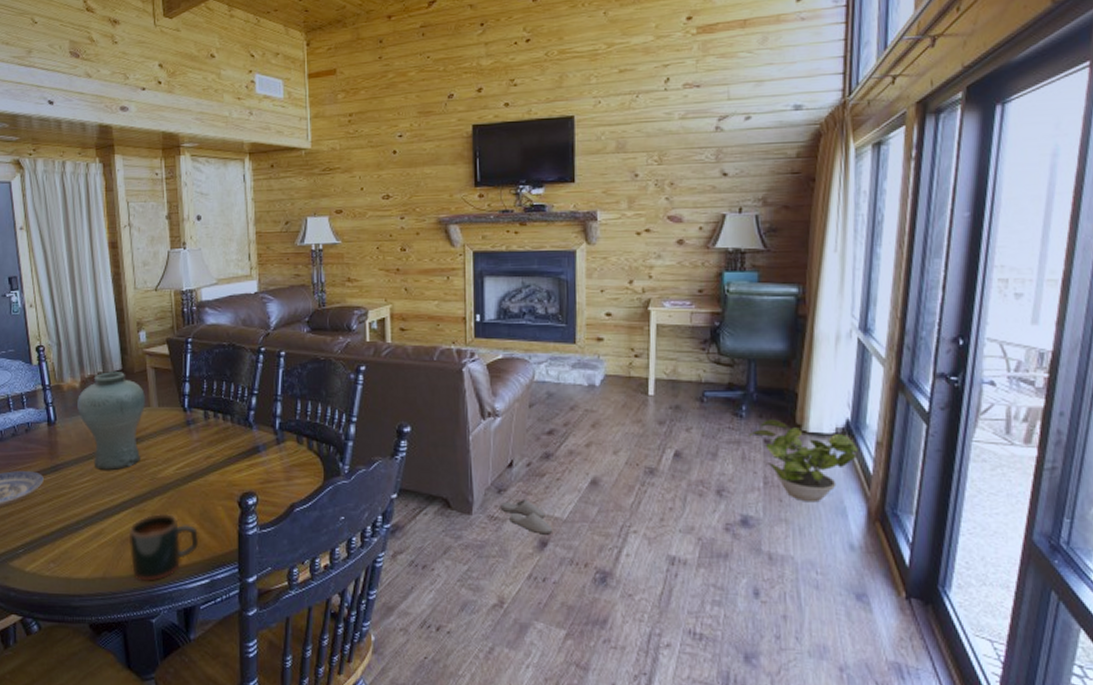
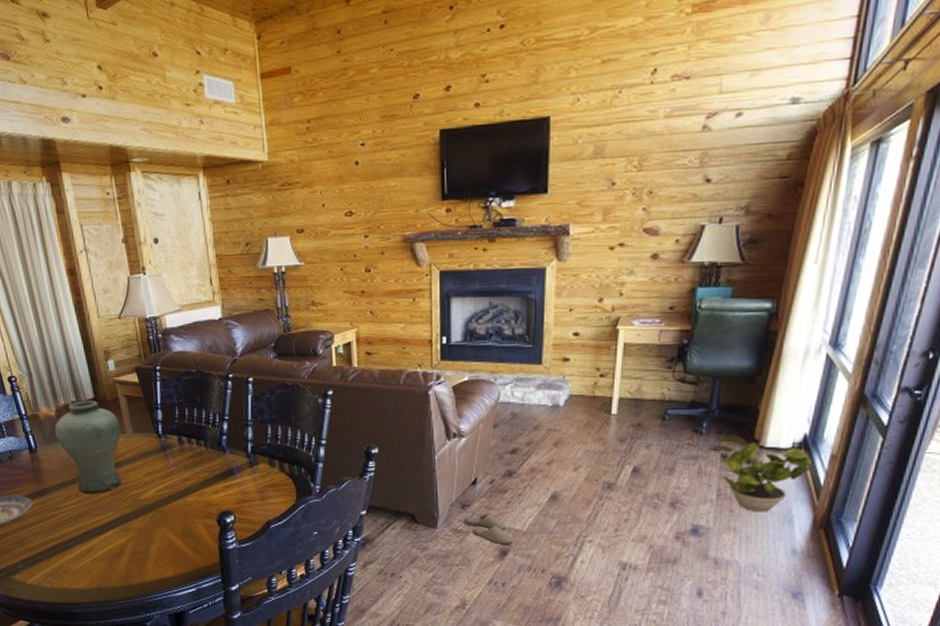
mug: present [128,513,199,581] -> none [117,531,183,591]

